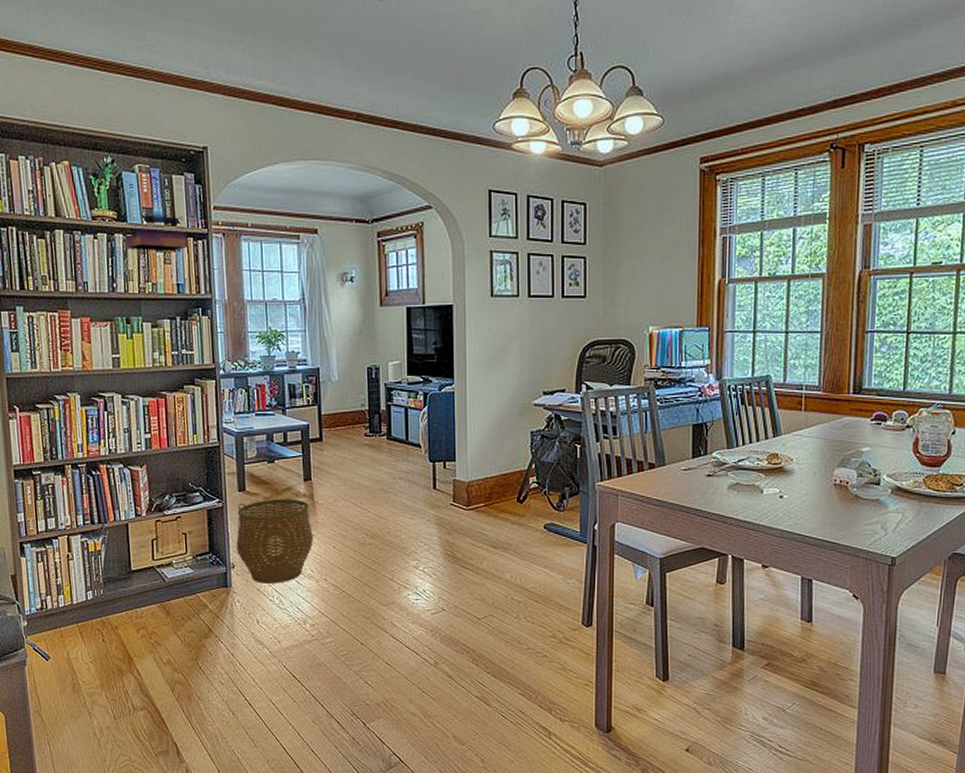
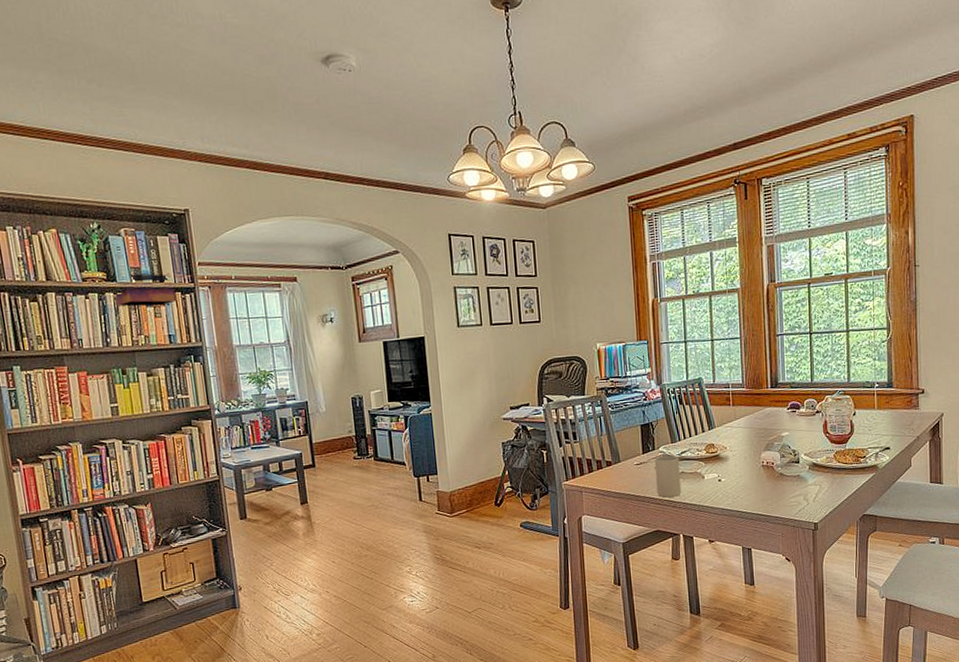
basket: present [236,498,313,584] -> none [240,521,314,602]
cup: none [704,462,736,511] -> present [654,455,682,498]

